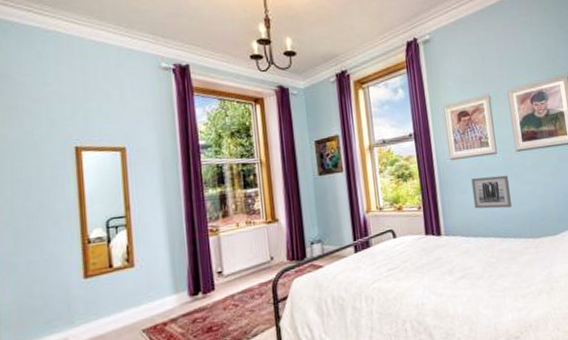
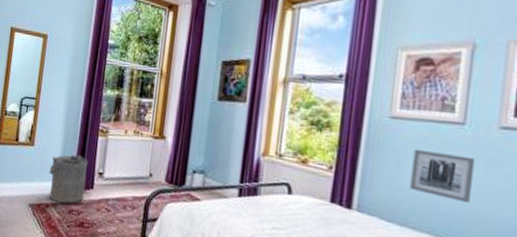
laundry hamper: none [159,261,207,317] -> present [49,155,89,204]

